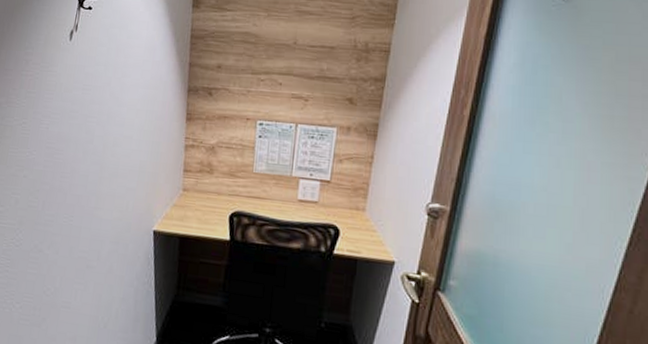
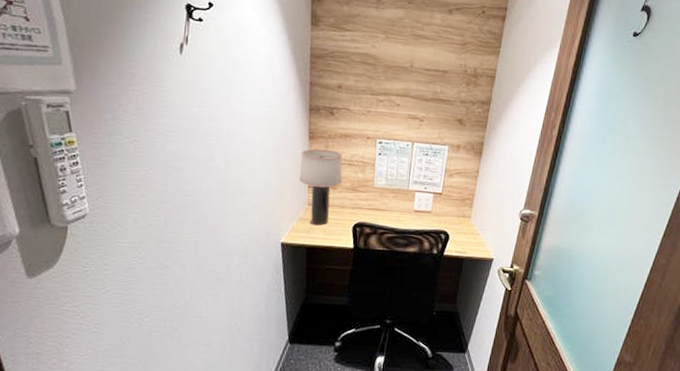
table lamp: none [174,130,220,214] -> present [299,148,343,226]

